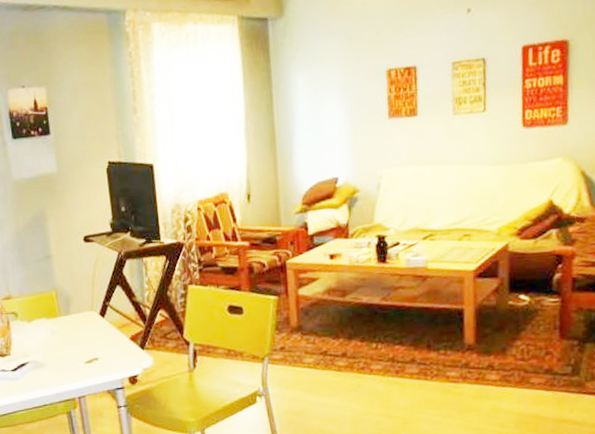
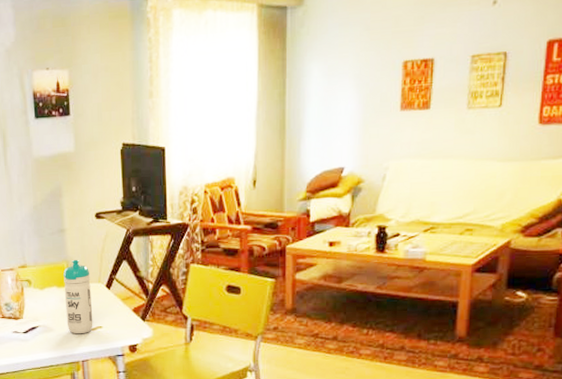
water bottle: none [52,287,89,369] -> present [63,259,93,334]

